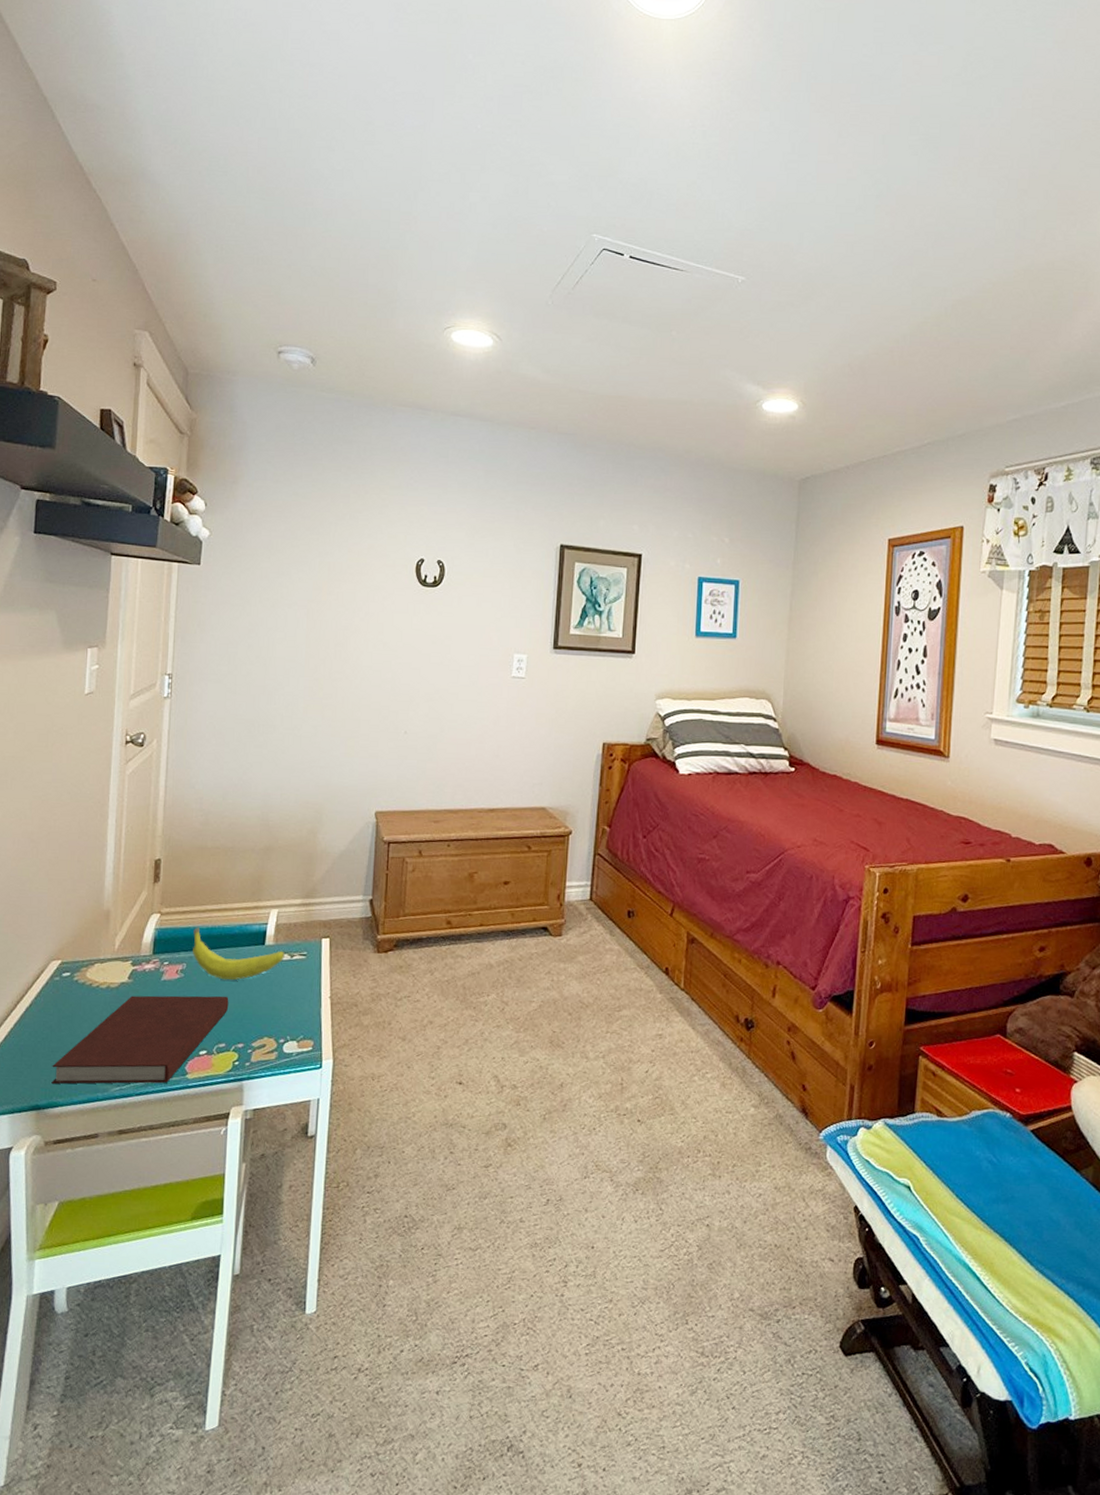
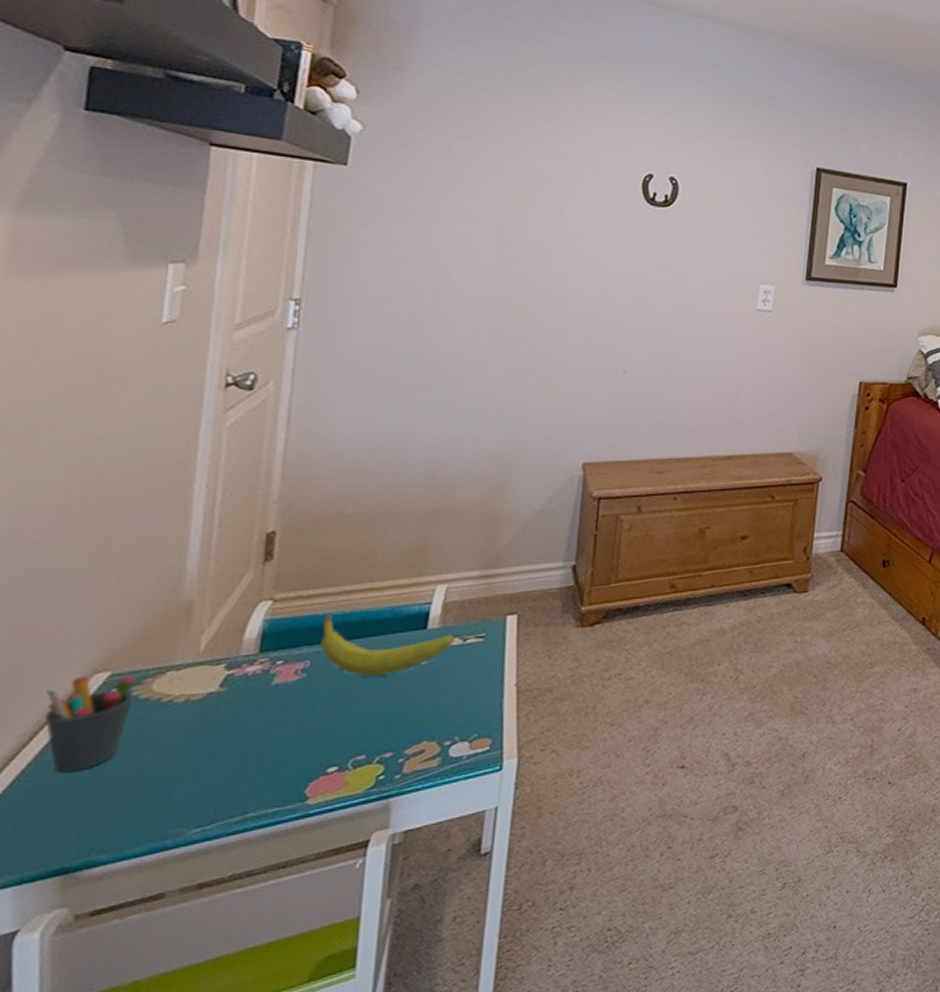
pen holder: none [23,962,76,1034] -> present [45,676,135,773]
notebook: present [51,995,229,1084] -> none [89,696,373,836]

